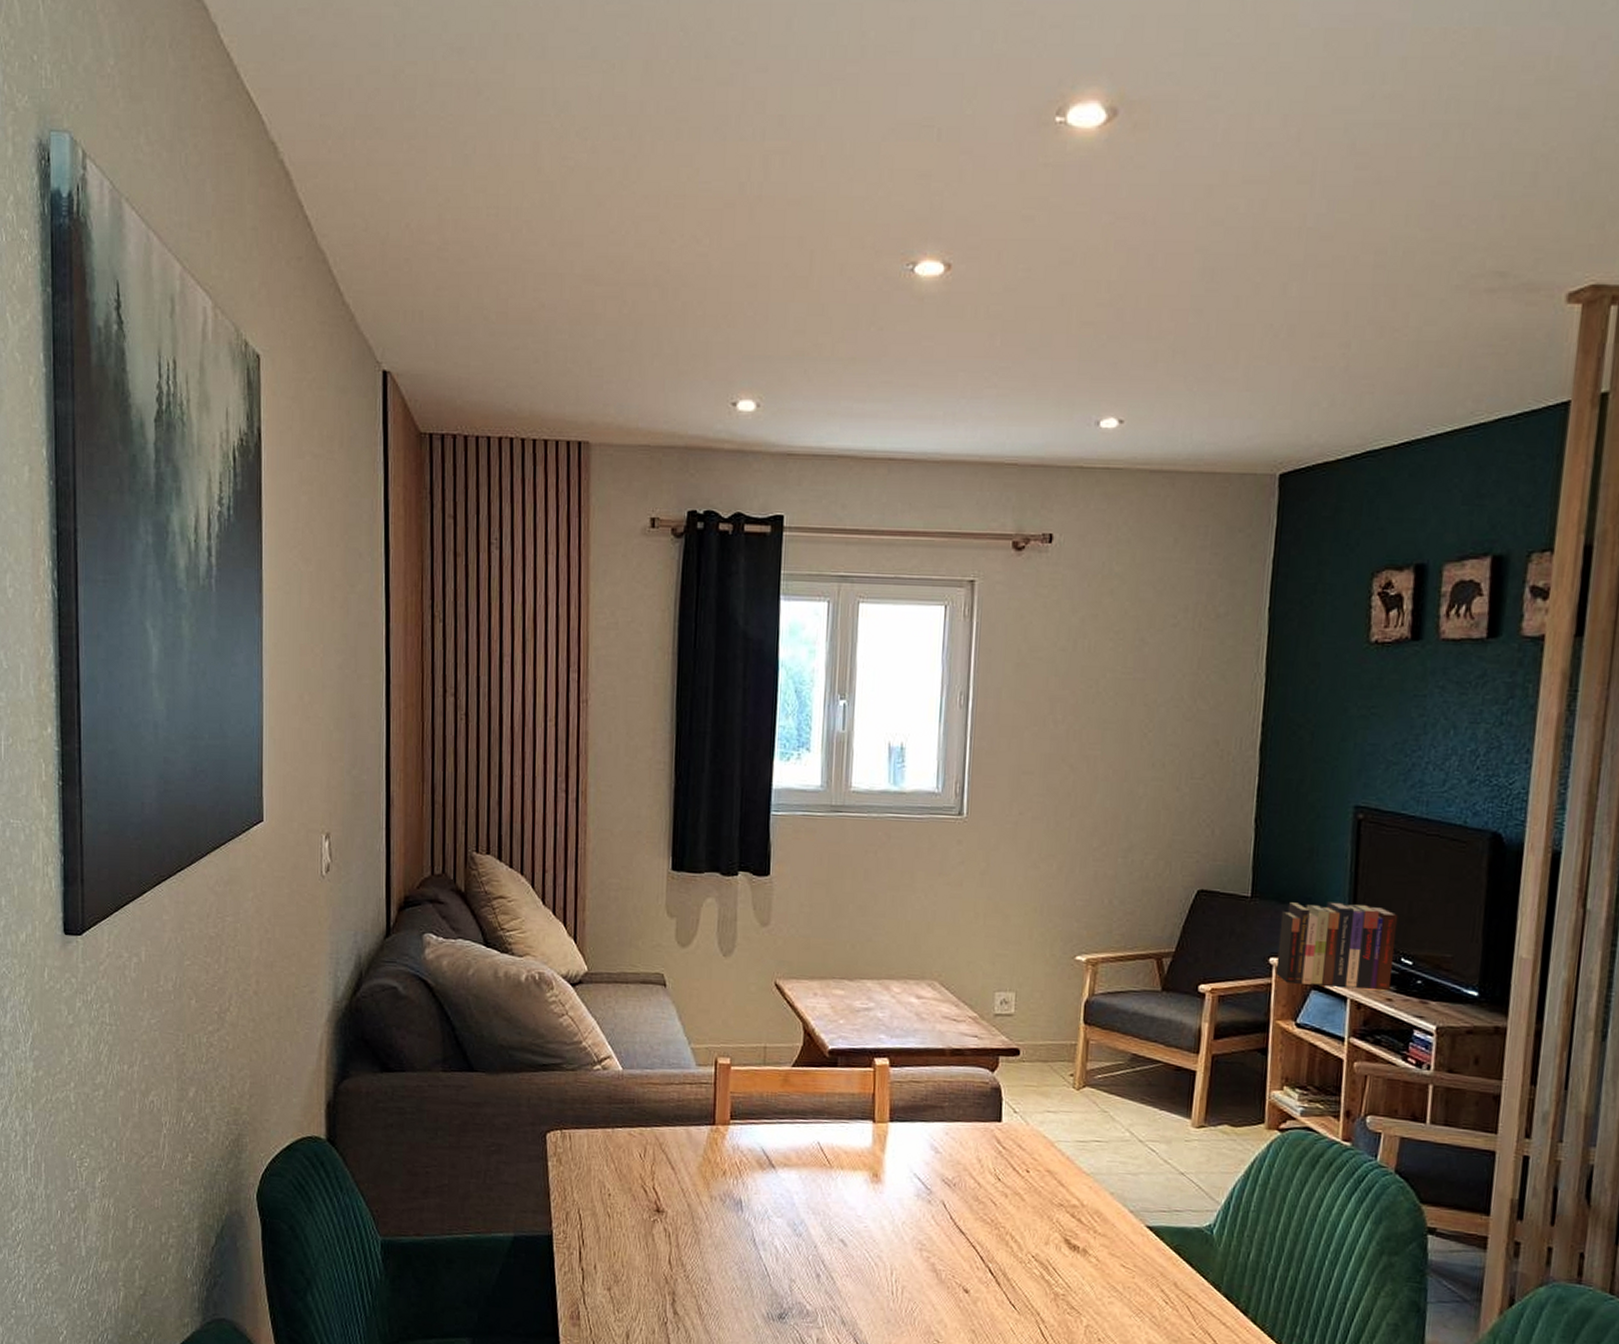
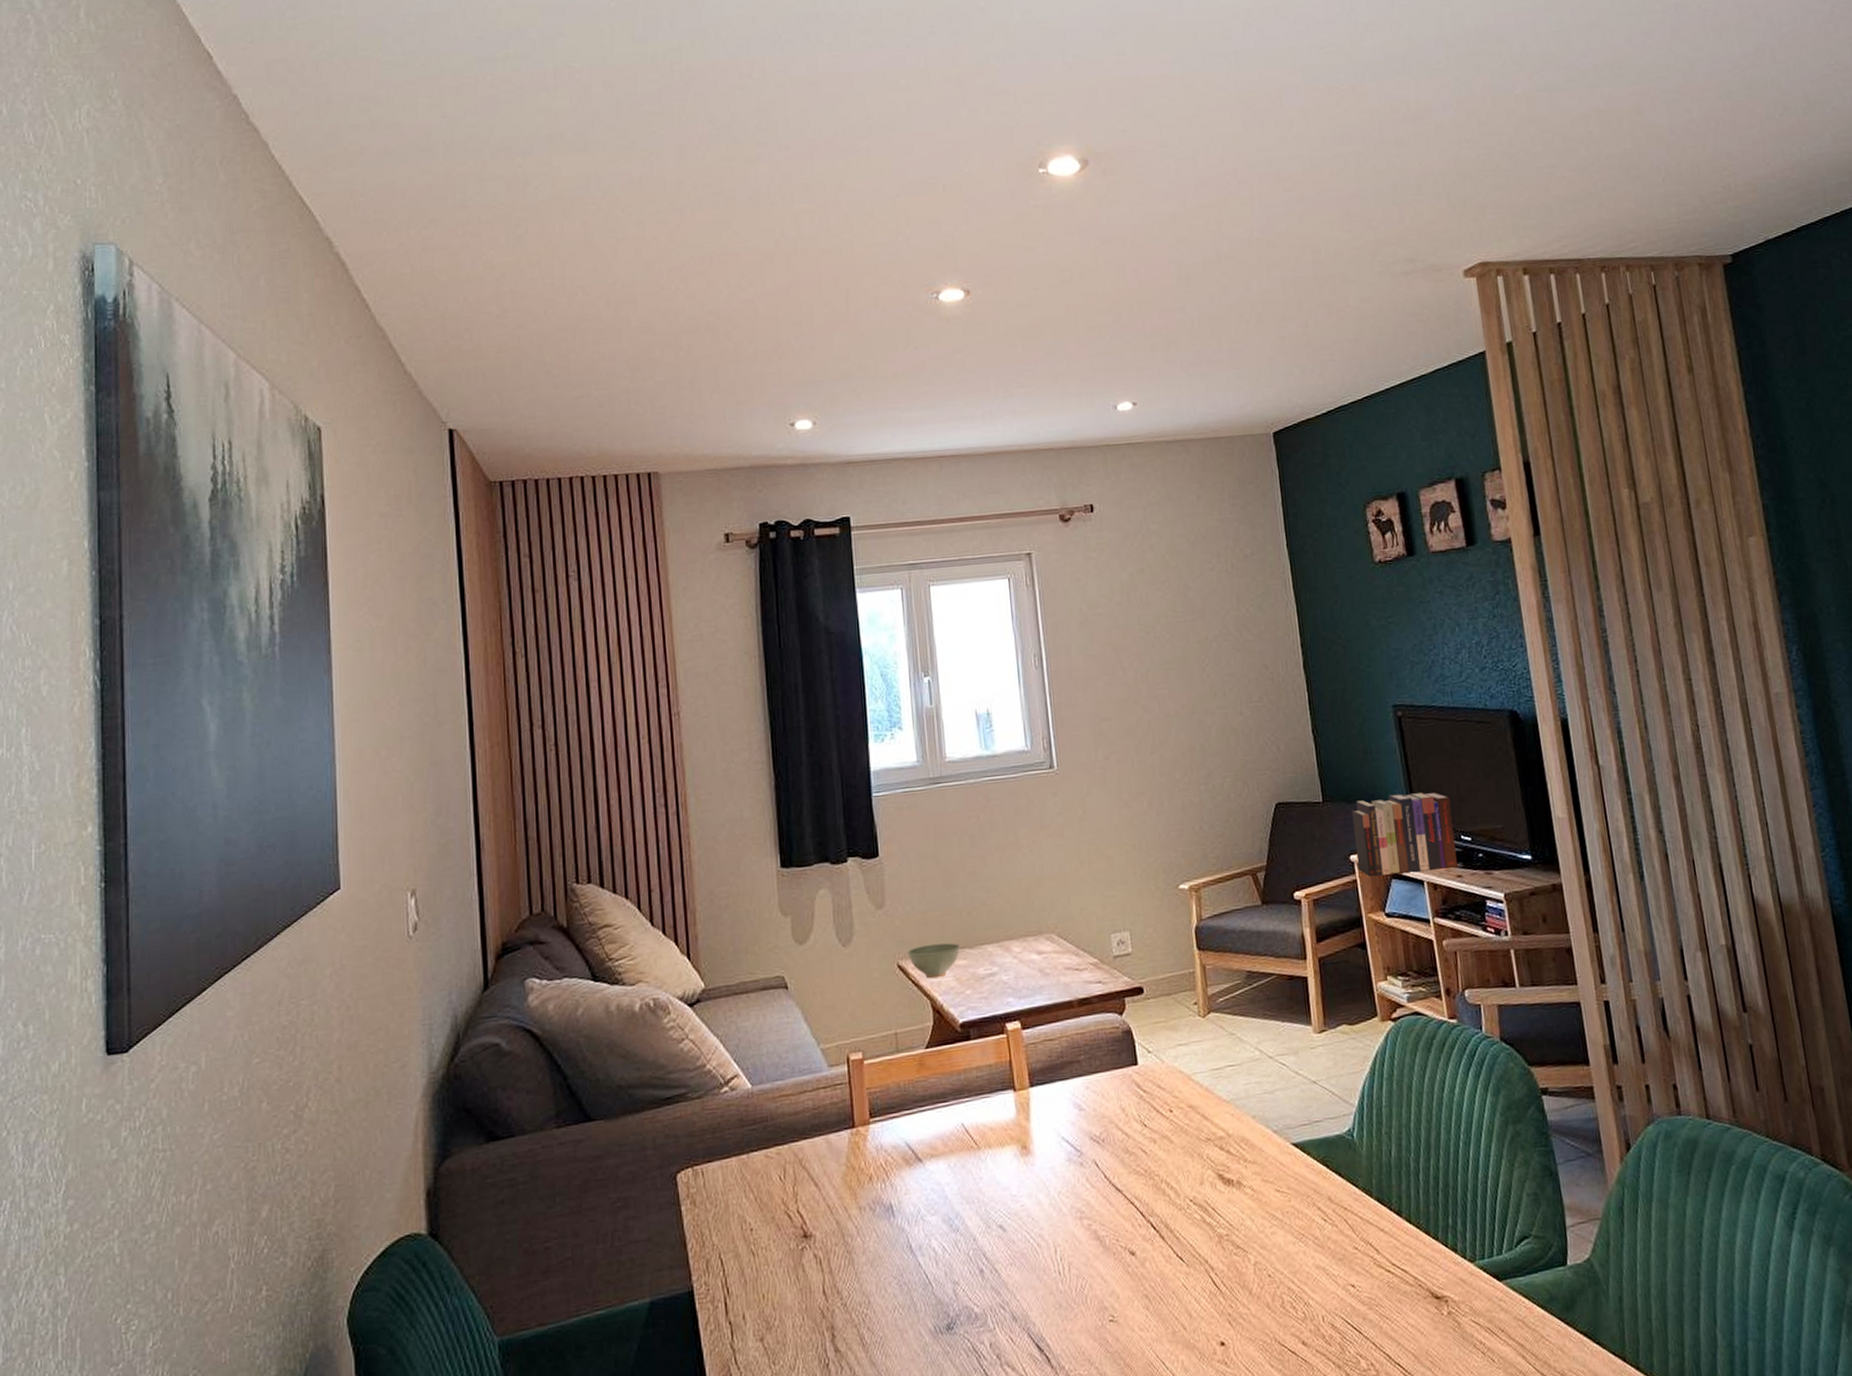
bowl: none [787,969,840,1003] -> present [908,943,961,979]

